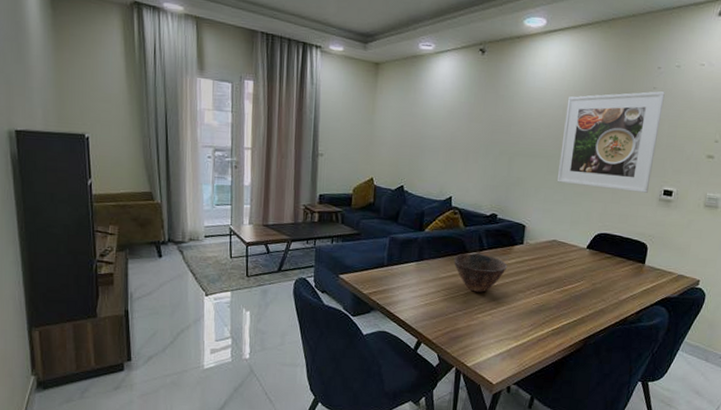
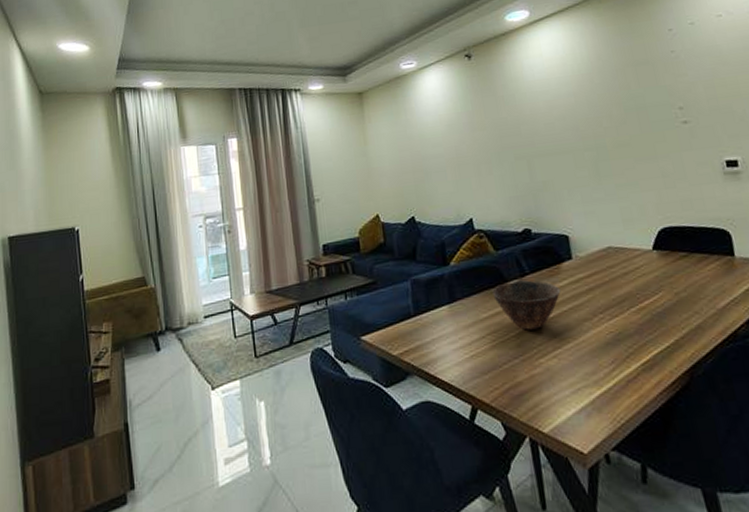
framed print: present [556,91,665,193] -> none [576,53,707,178]

